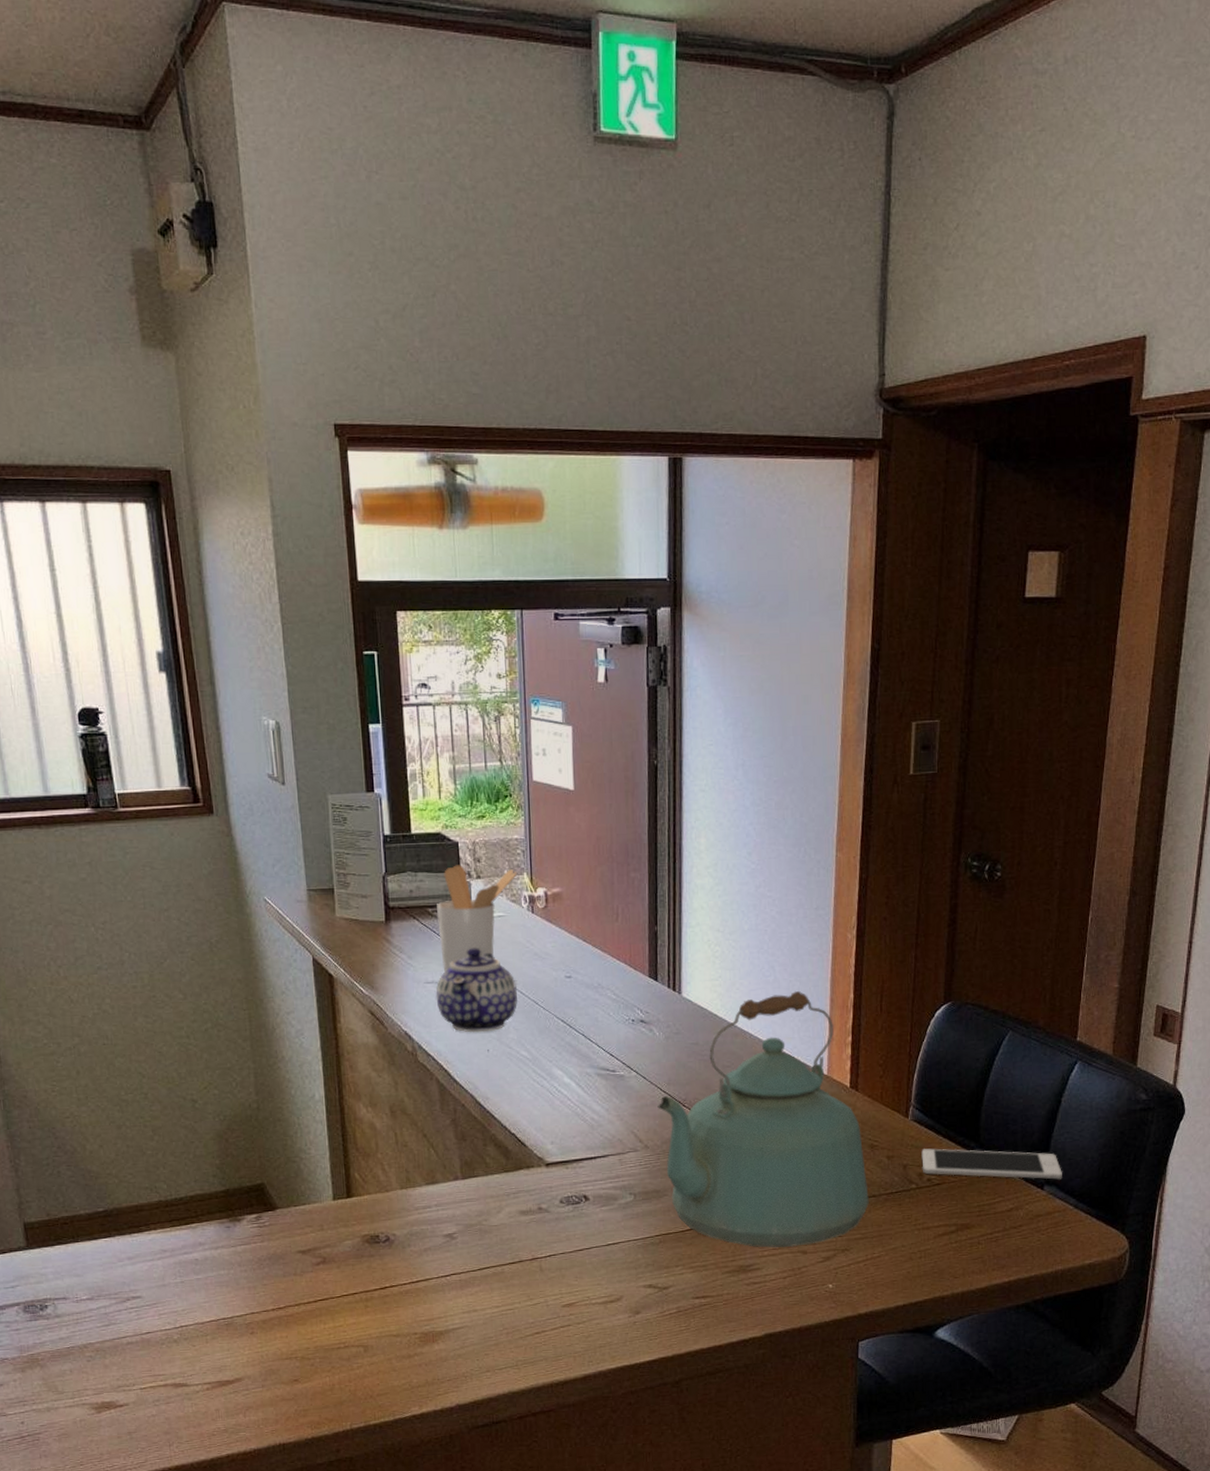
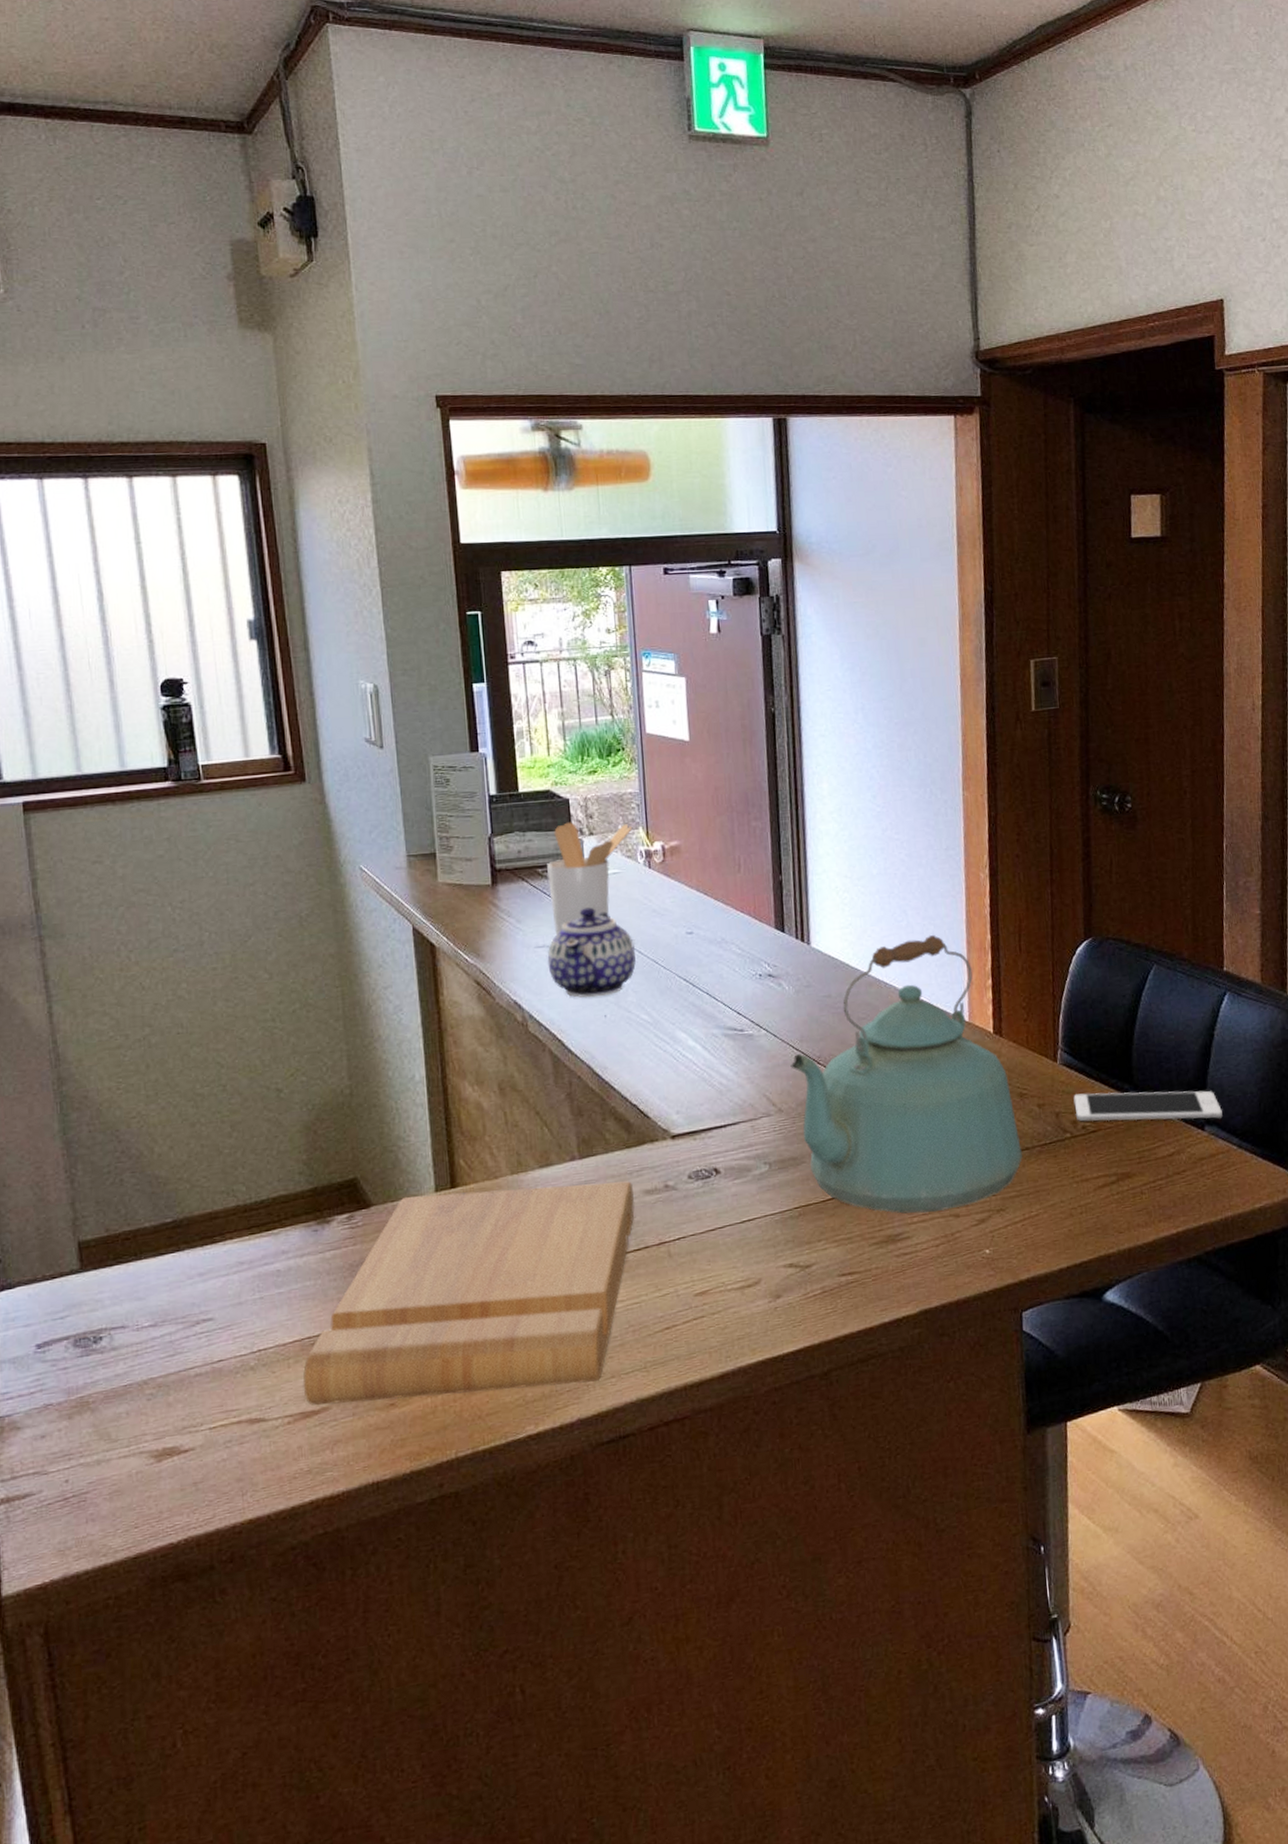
cutting board: none [219,1201,511,1377] -> present [303,1181,635,1405]

